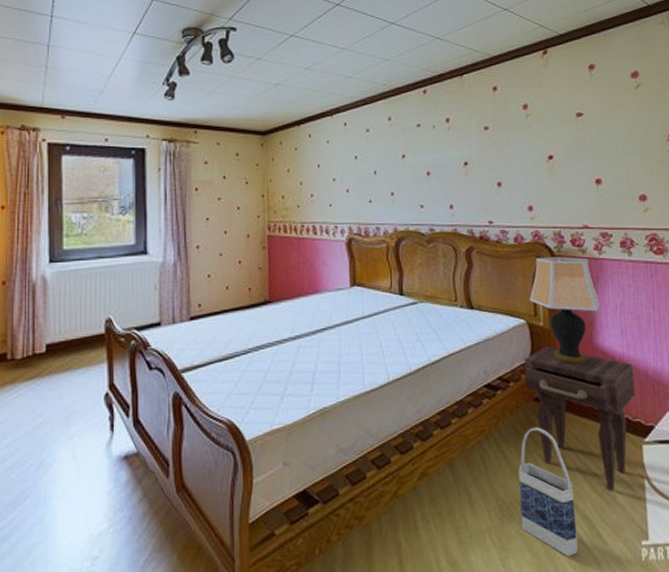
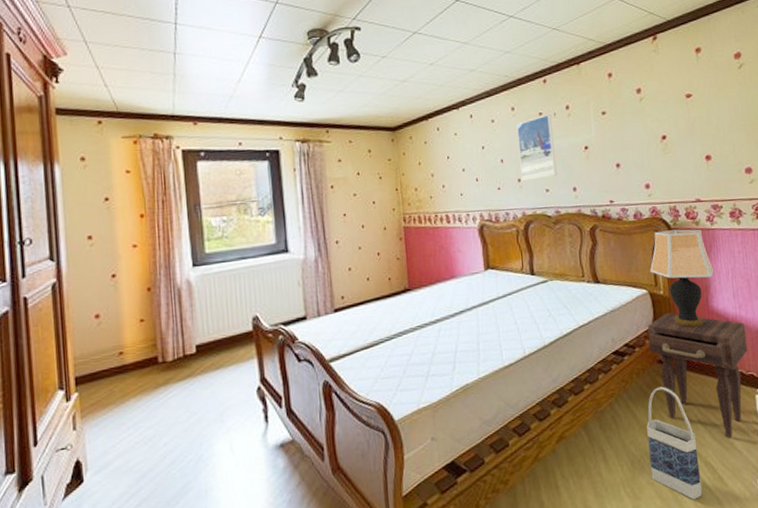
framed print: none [393,127,433,194] -> present [517,114,557,181]

